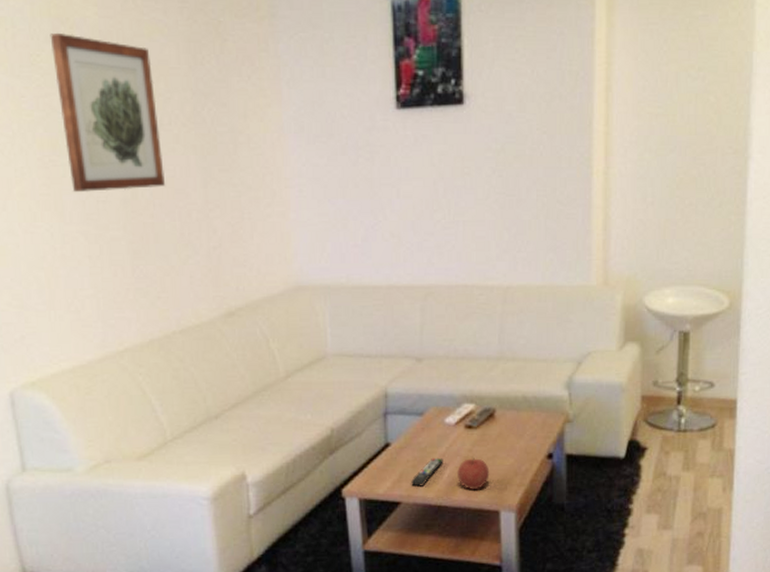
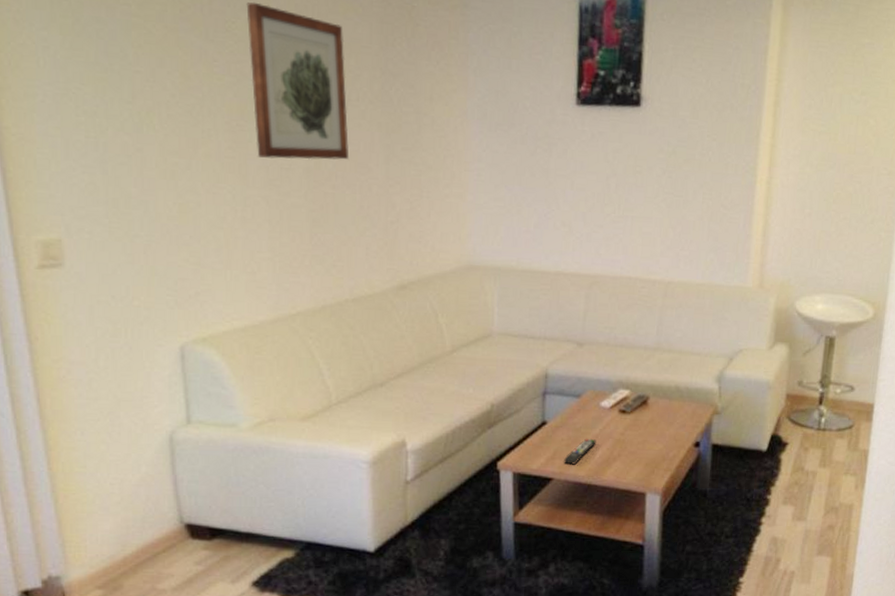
fruit: present [456,457,490,491] -> none [607,440,639,472]

